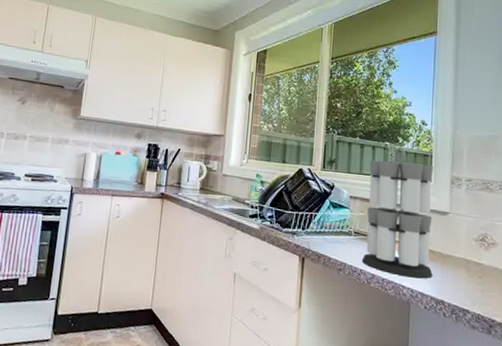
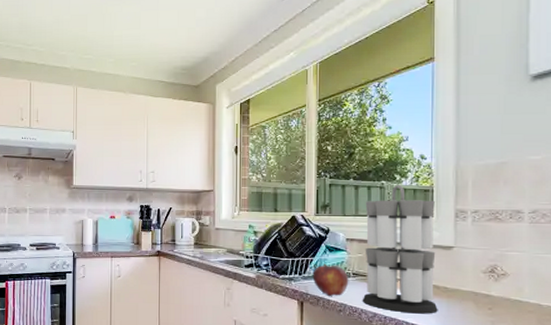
fruit: none [315,219,350,255] -> present [312,263,349,296]

